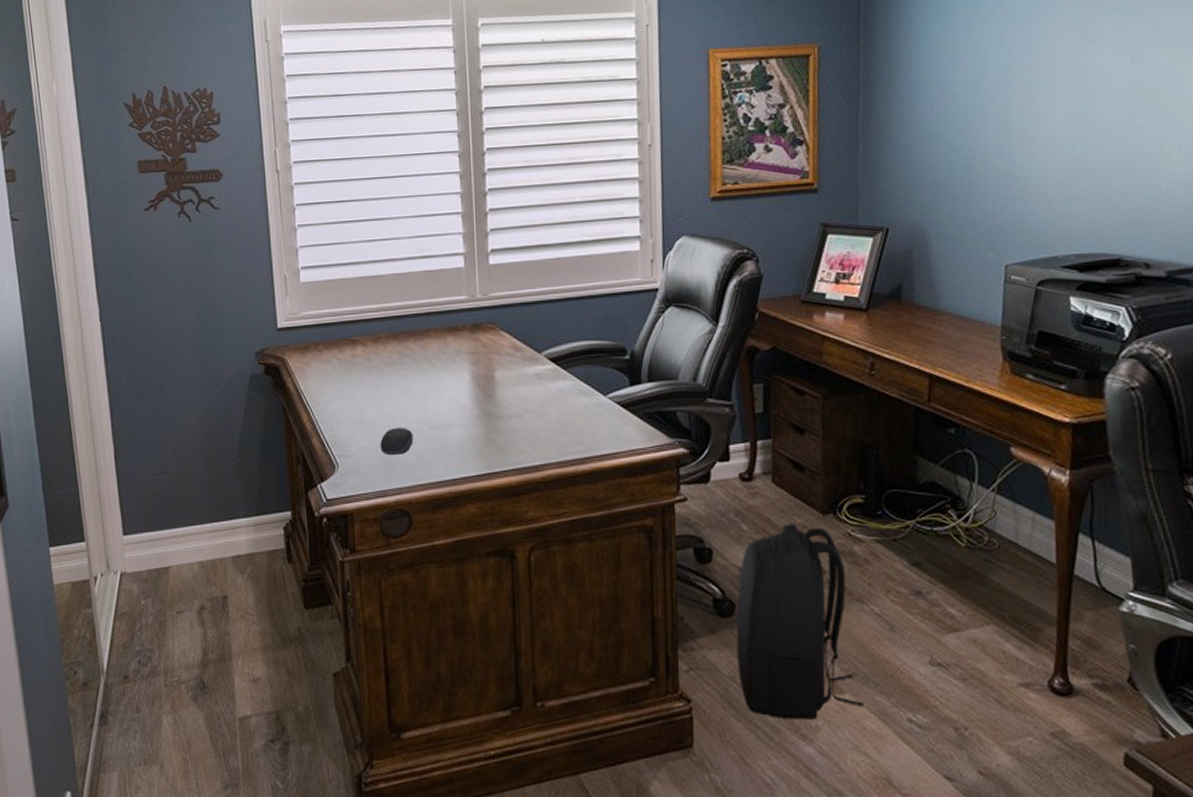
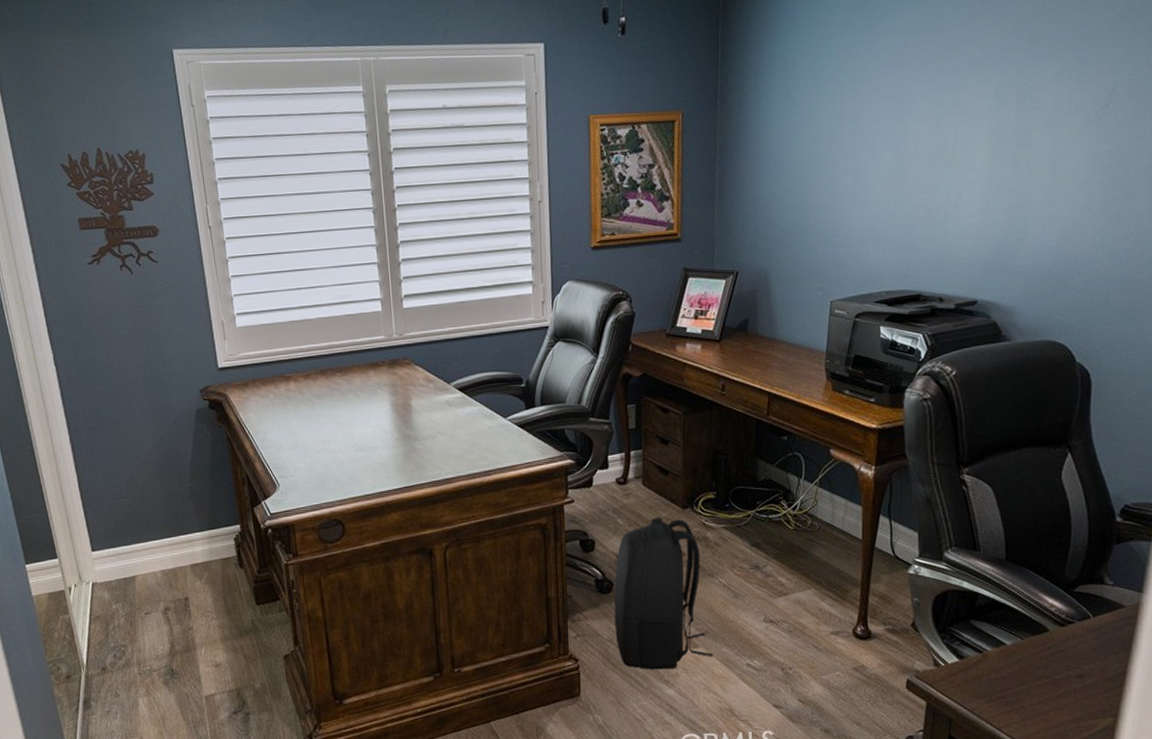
computer mouse: present [380,427,413,456] -> none [314,450,344,475]

